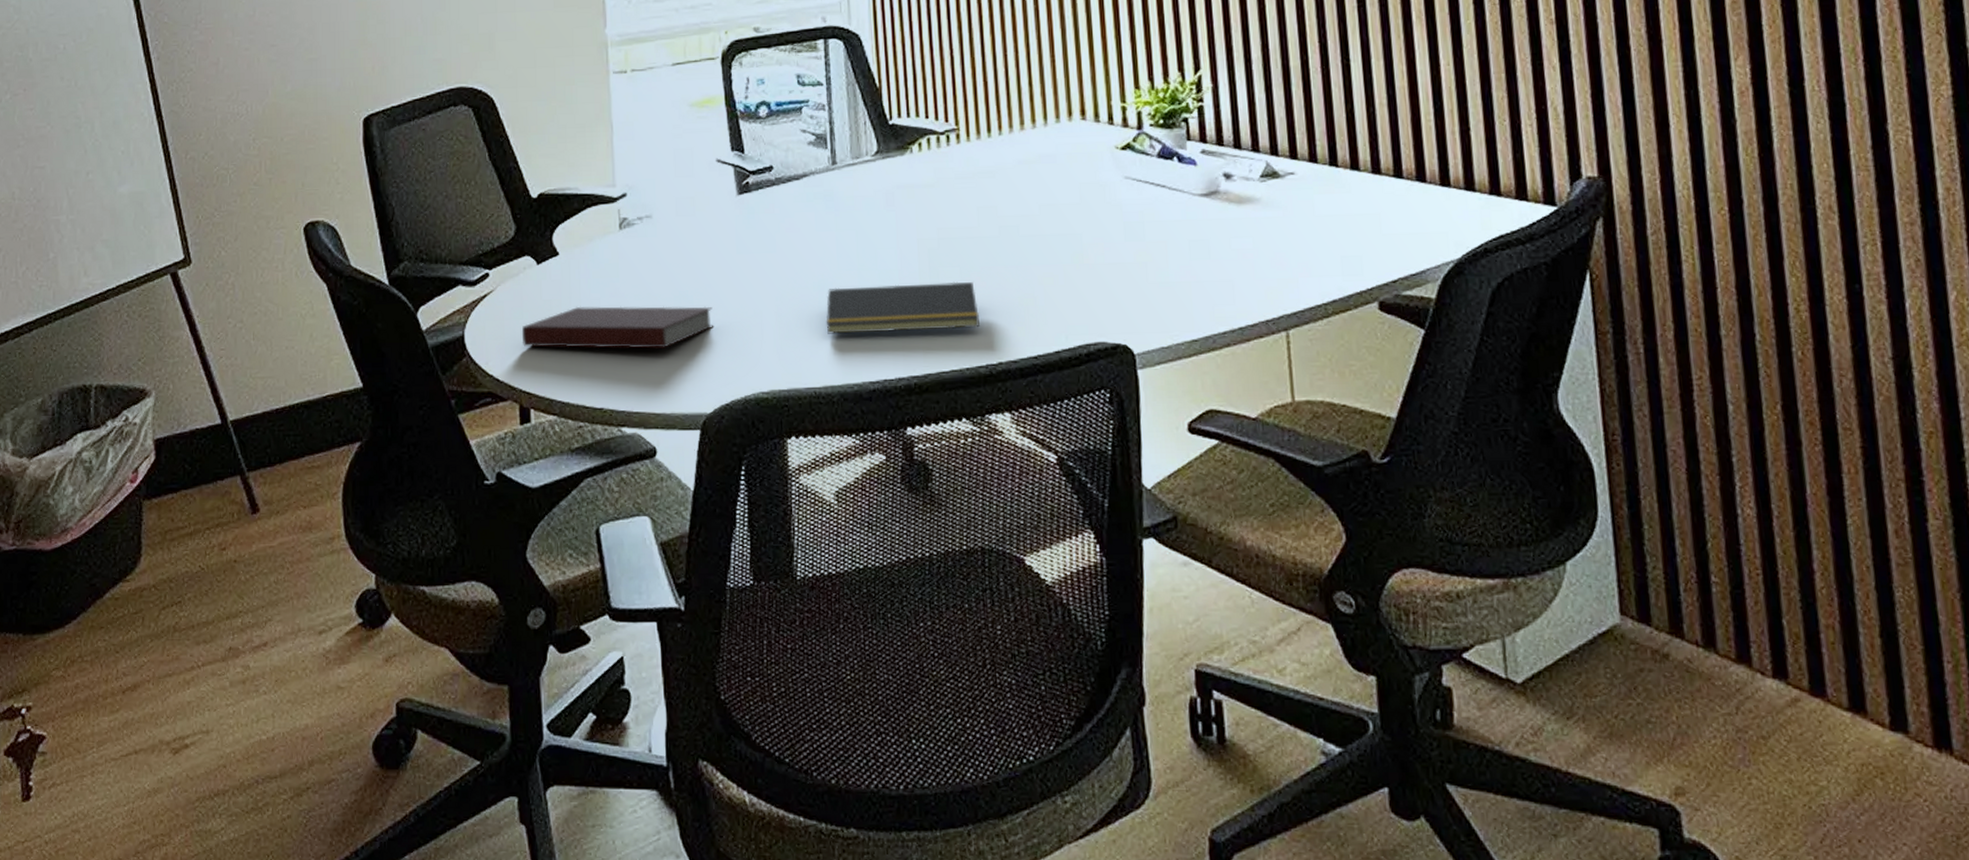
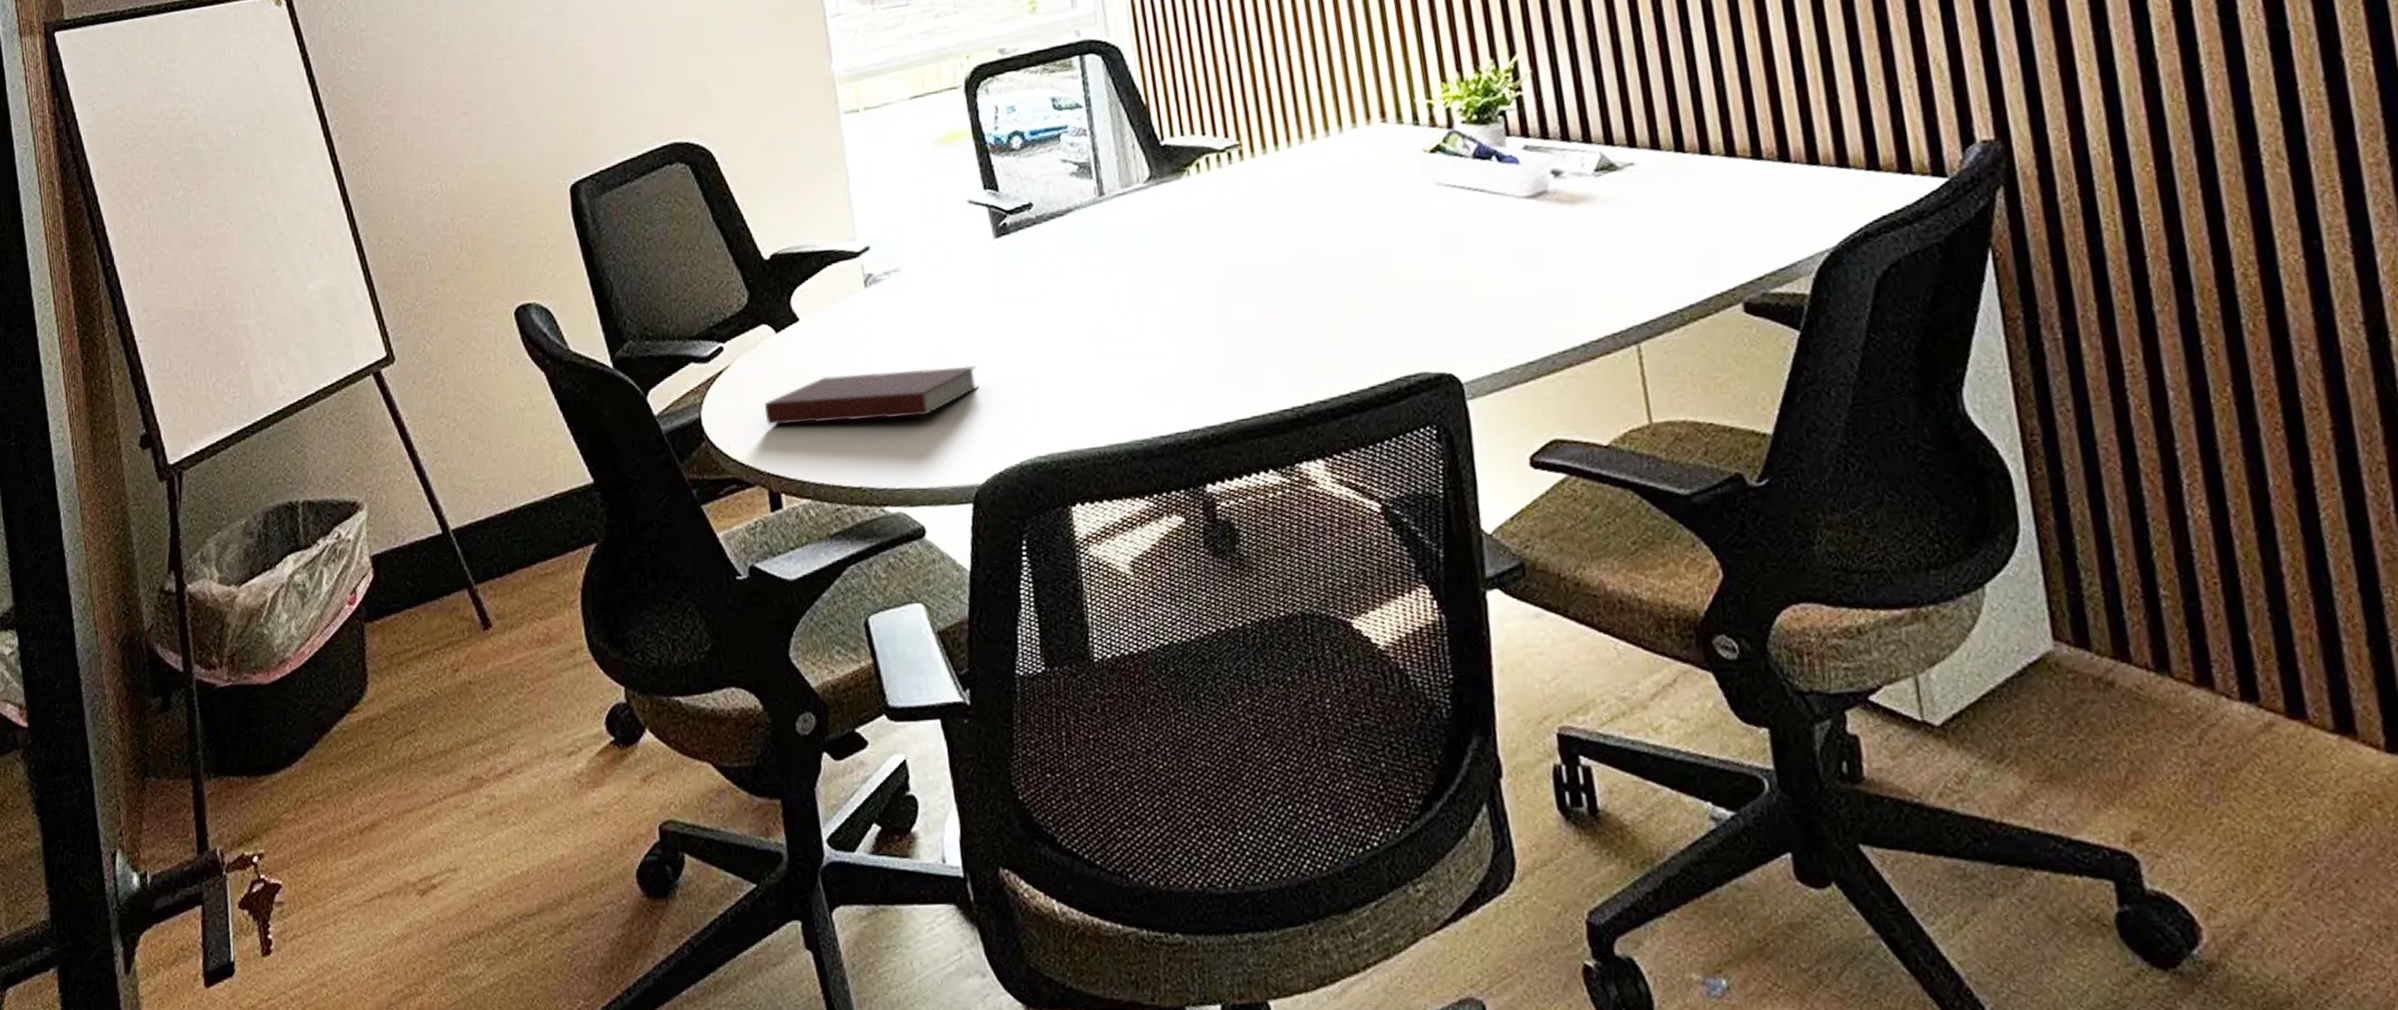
notepad: present [826,281,981,334] -> none [1104,316,1283,386]

